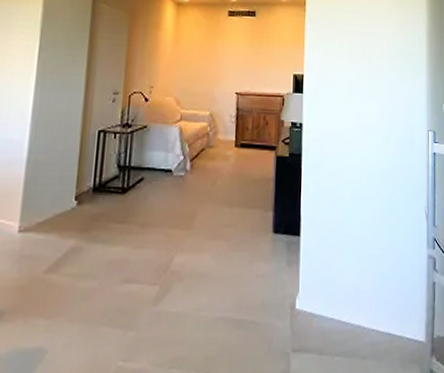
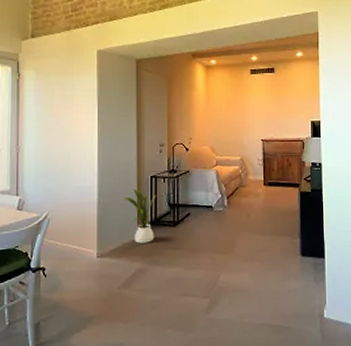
house plant: none [62,145,105,215] -> present [124,188,157,243]

